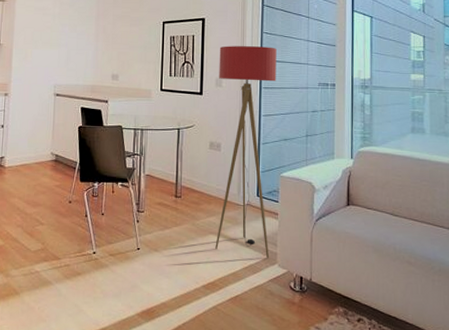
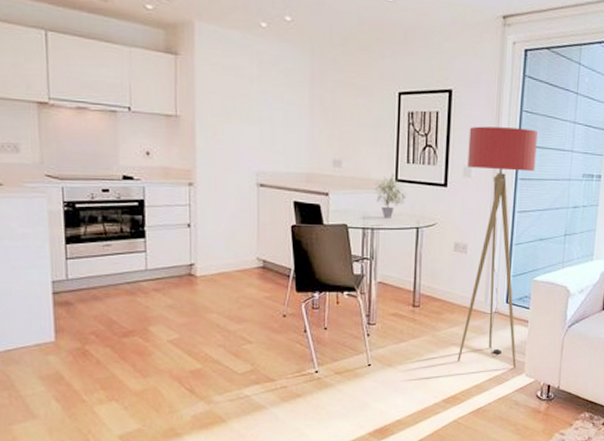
potted plant: none [143,85,170,121] -> present [374,174,407,219]

